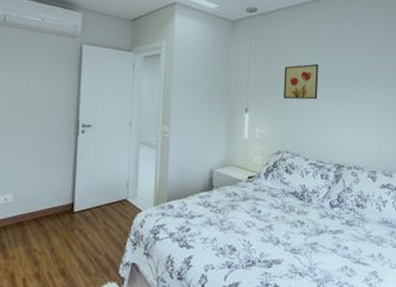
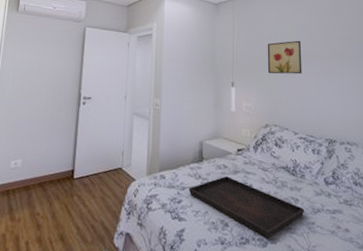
serving tray: none [197,203,310,260] -> present [188,176,305,239]

